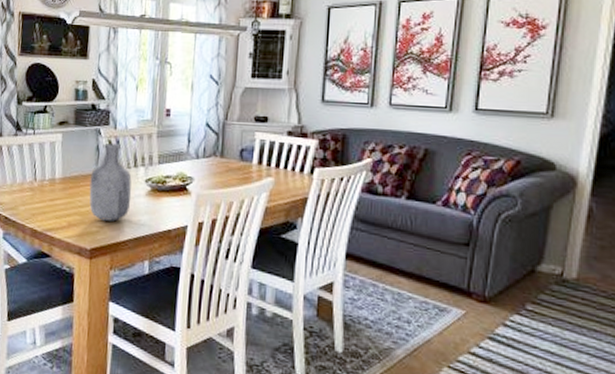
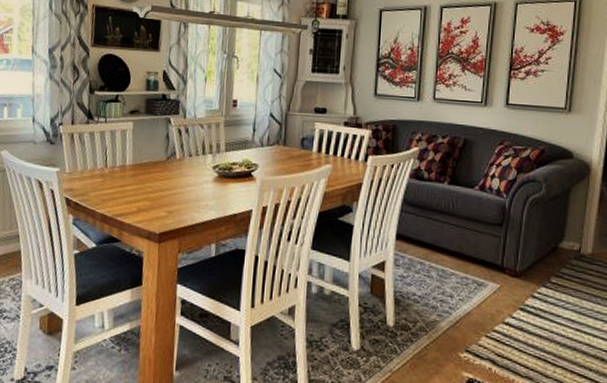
vase: present [89,143,132,222] -> none [158,132,200,207]

